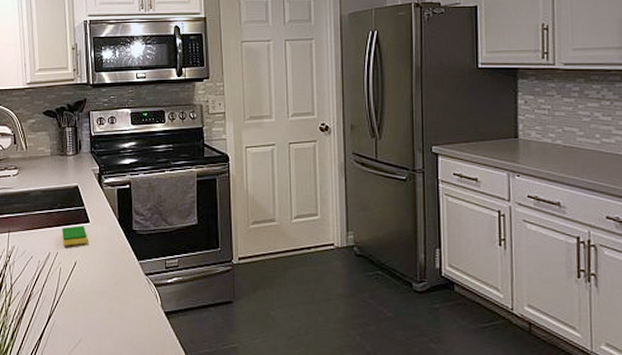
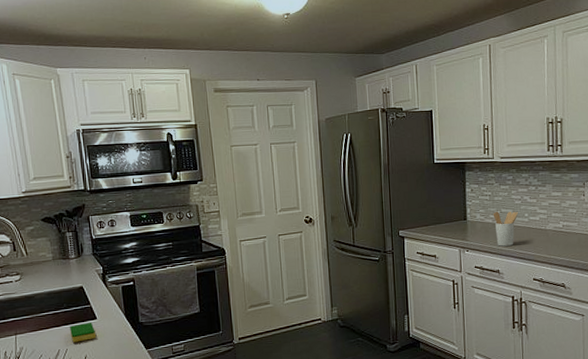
utensil holder: none [552,129,586,173] -> present [493,211,518,246]

